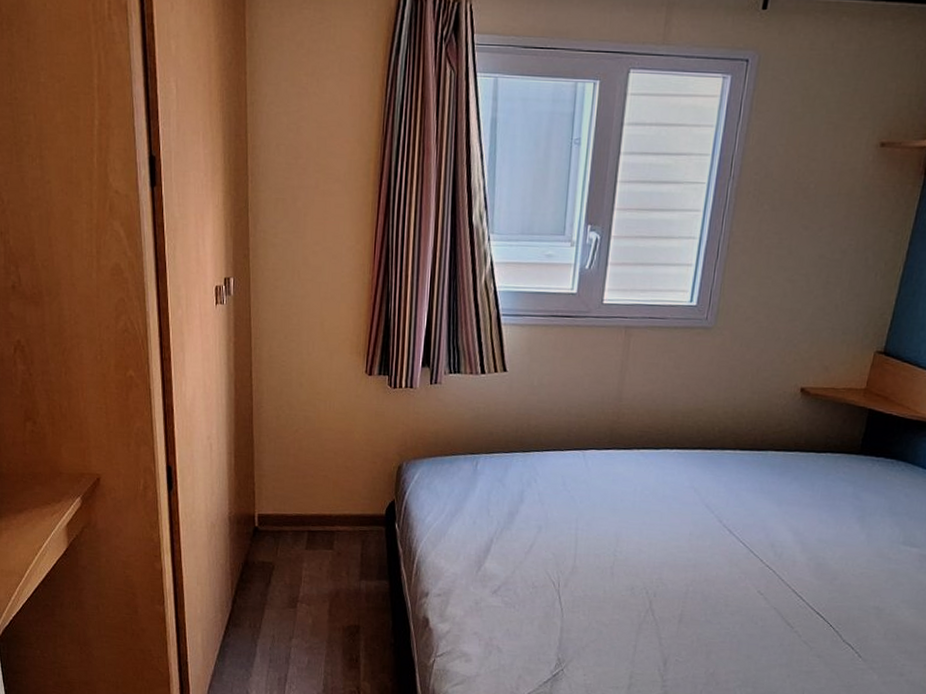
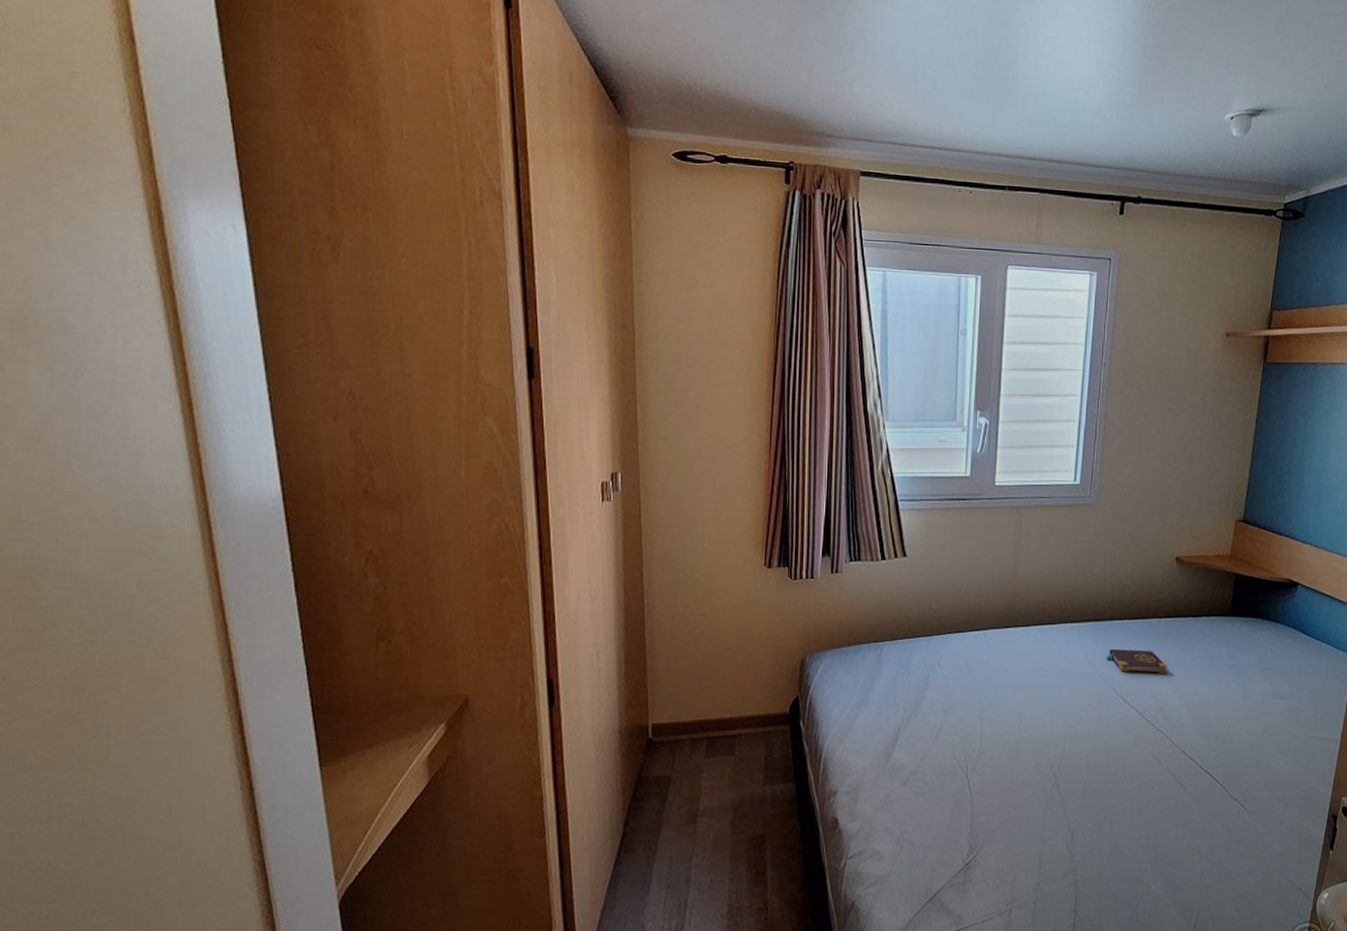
book: none [713,478,782,509] -> present [1105,648,1168,673]

